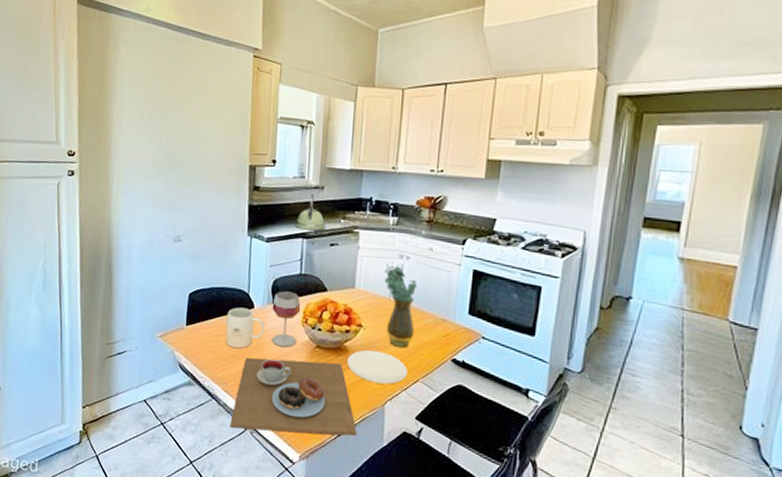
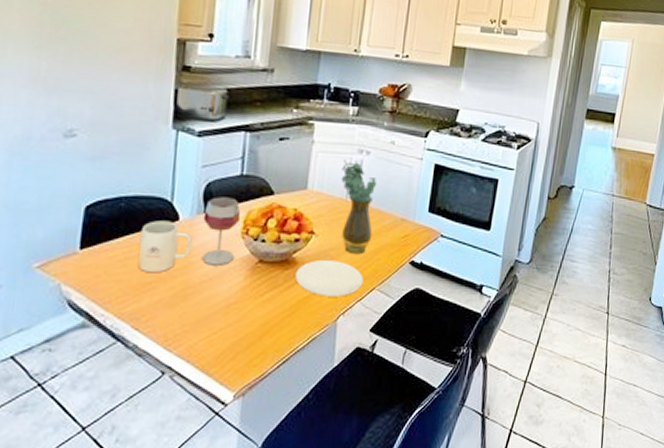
place setting: present [229,357,357,437] -> none [141,278,305,376]
toaster: none [249,200,290,231] -> present [175,84,230,122]
kettle: present [295,193,326,231] -> none [236,76,275,123]

